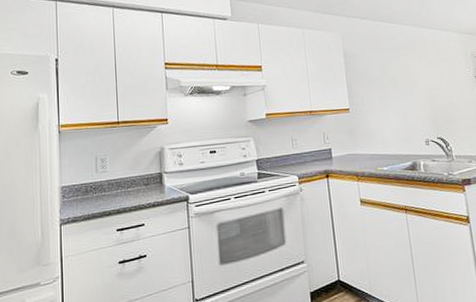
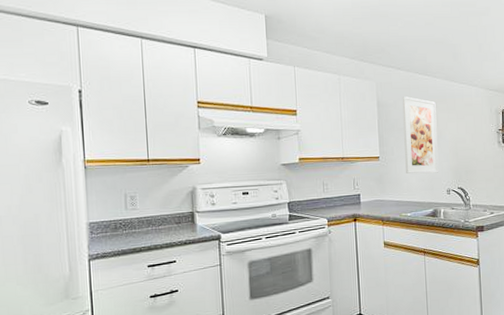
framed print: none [369,45,415,125] -> present [402,96,439,174]

